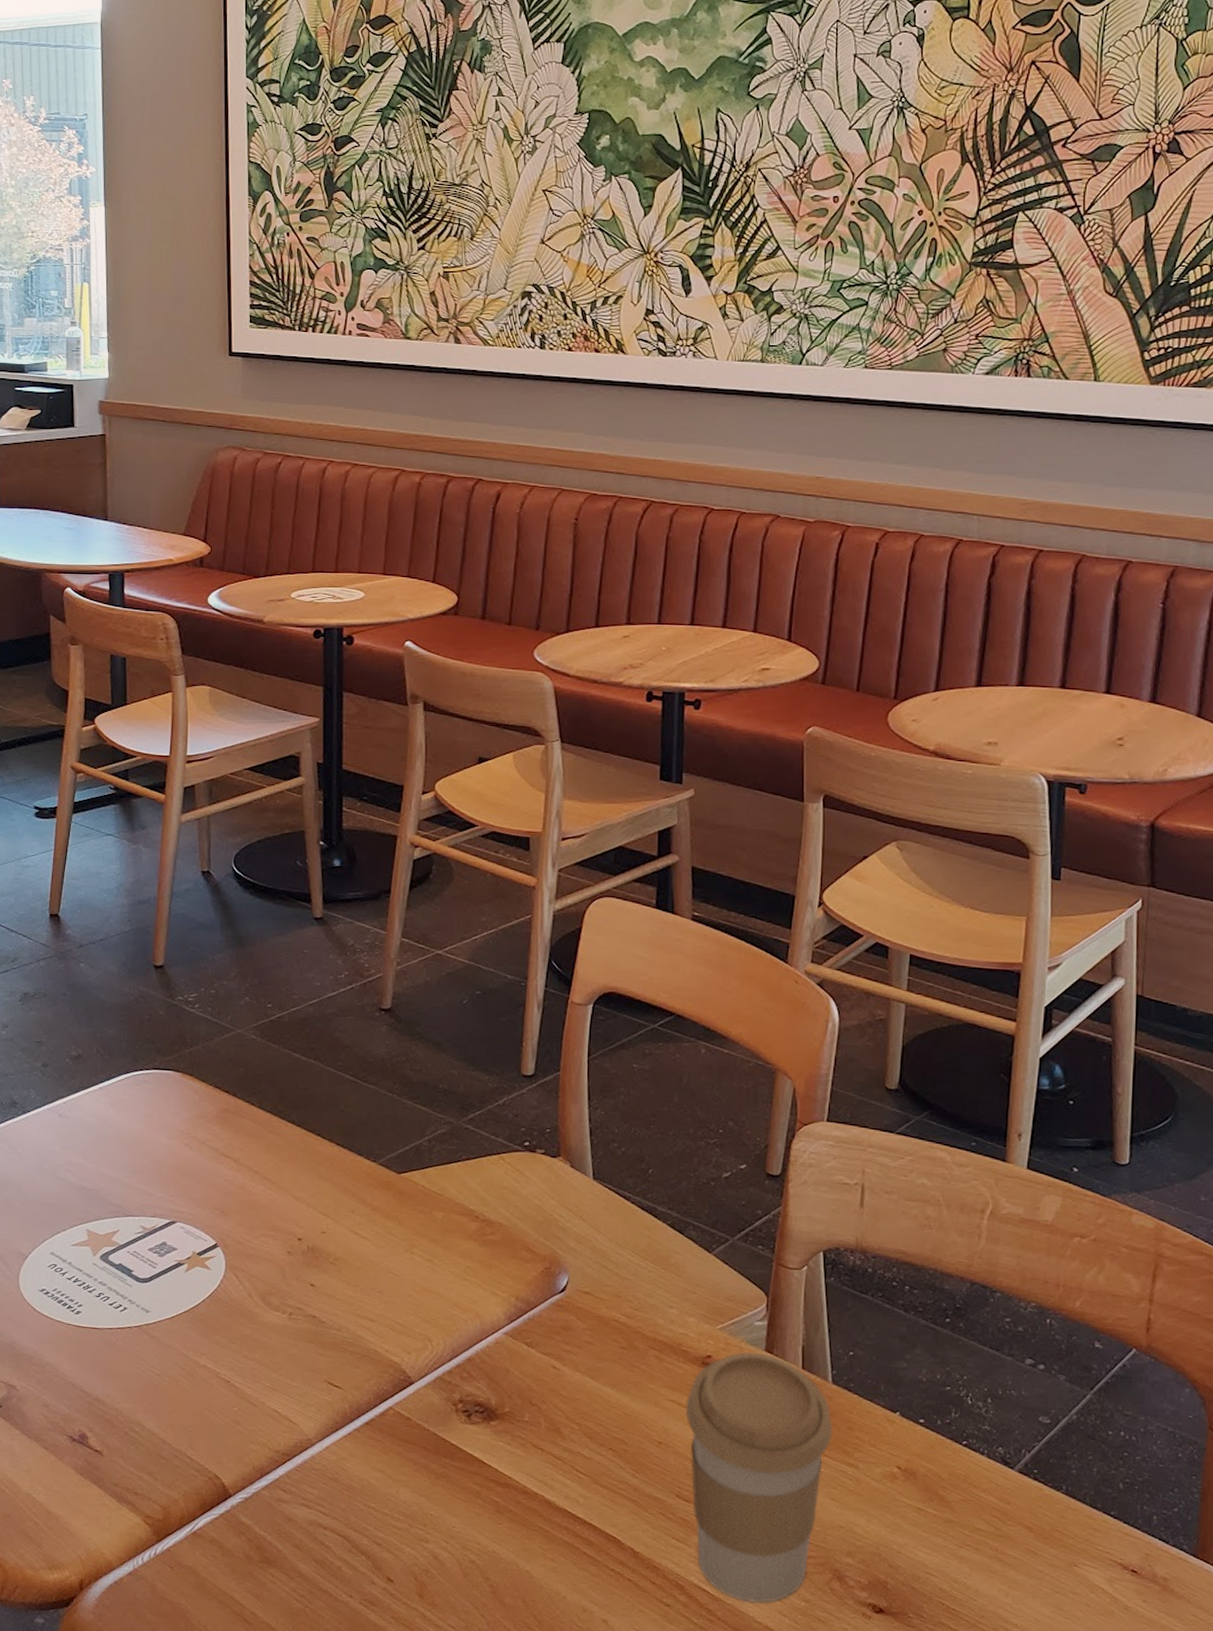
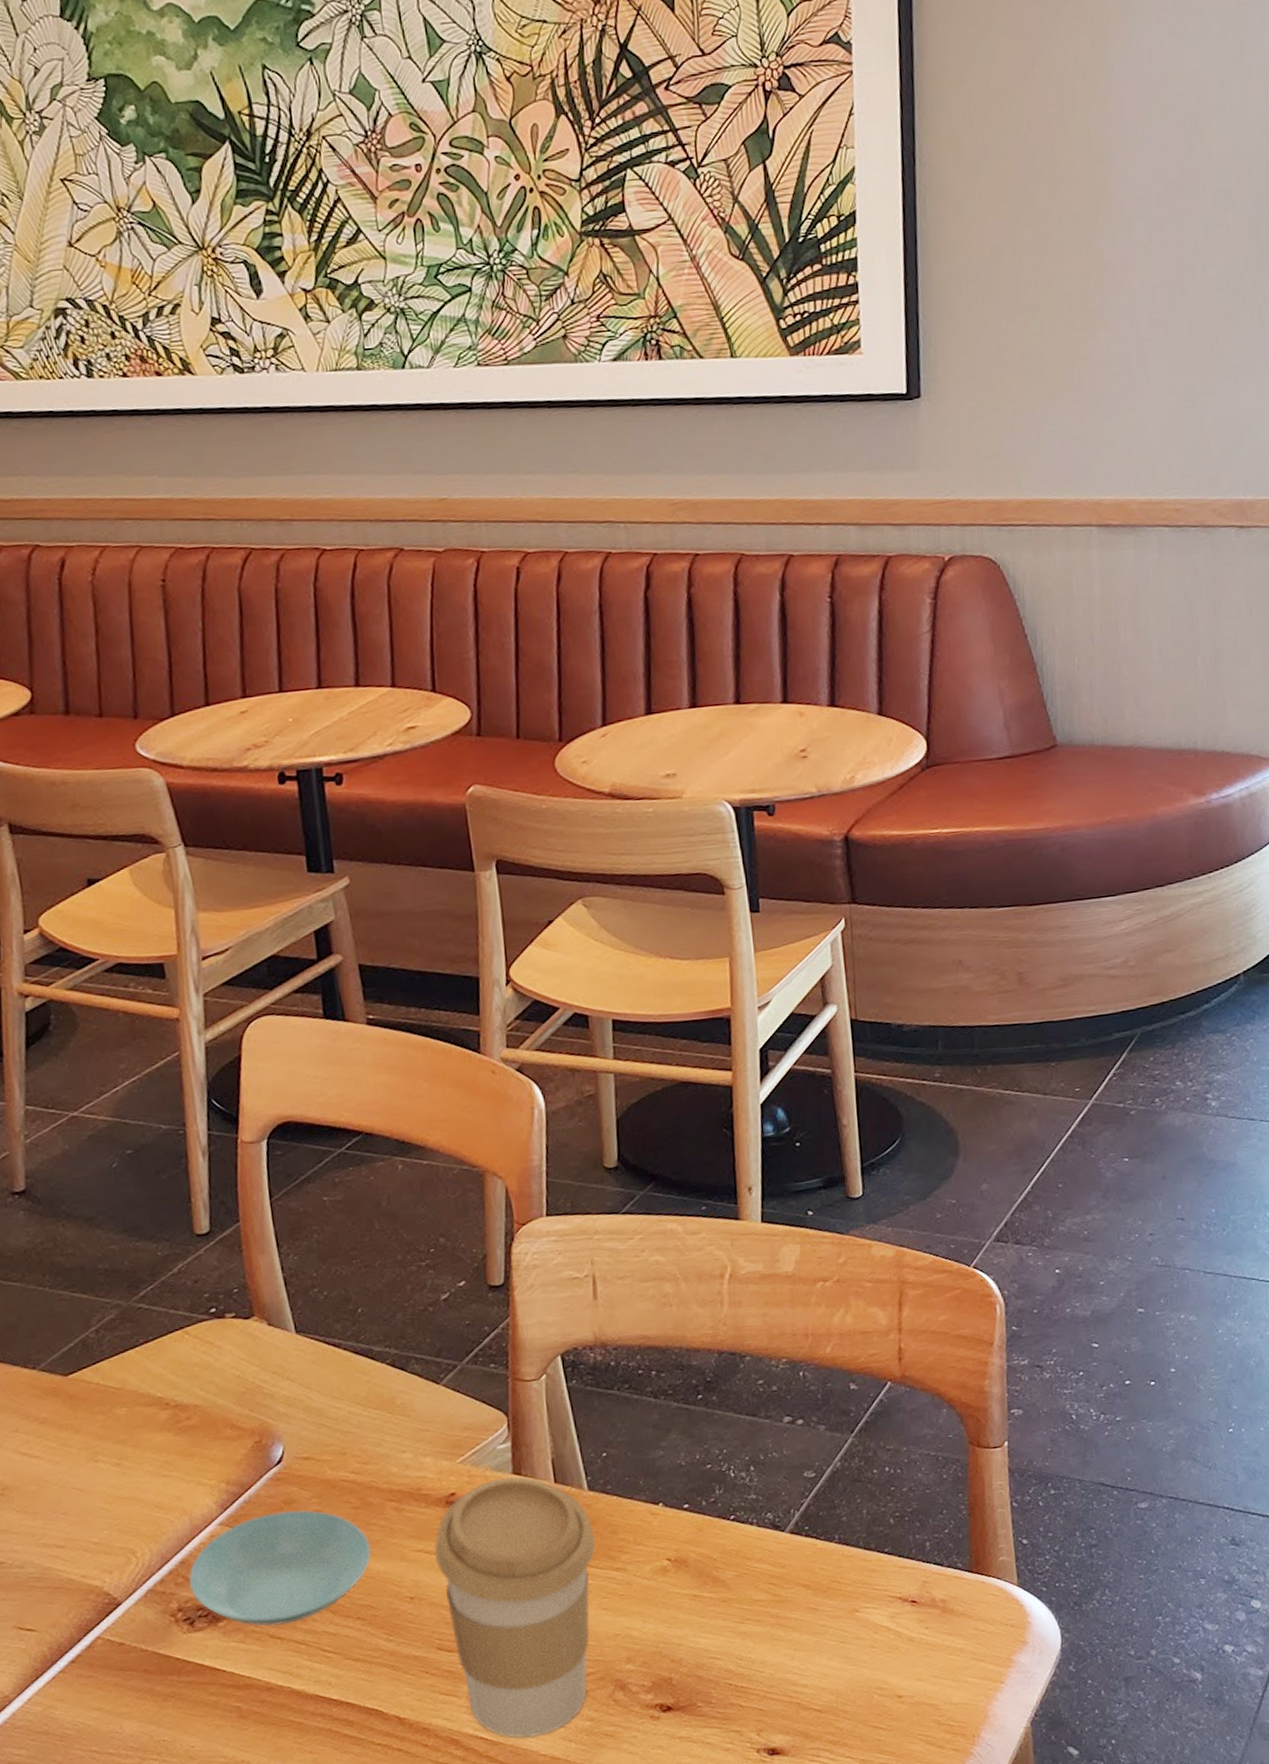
saucer: none [471,1334,631,1439] -> present [188,1510,372,1626]

